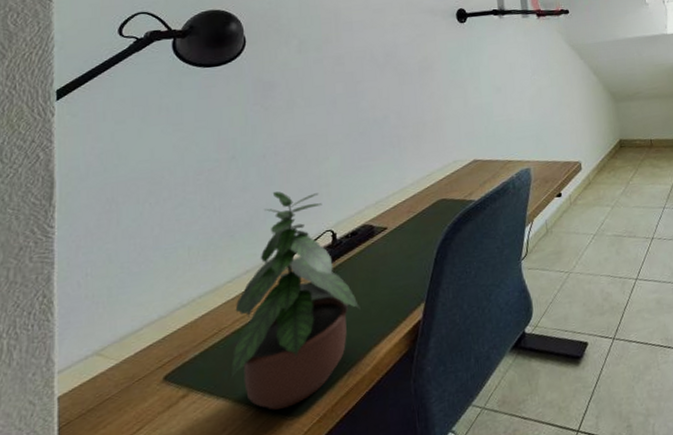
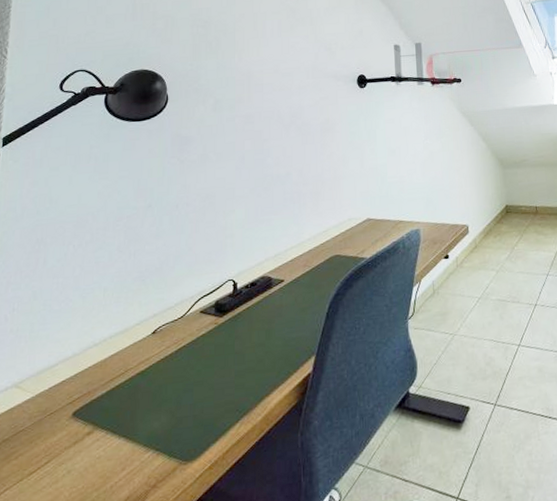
potted plant: present [230,191,361,410] -> none [132,240,255,453]

